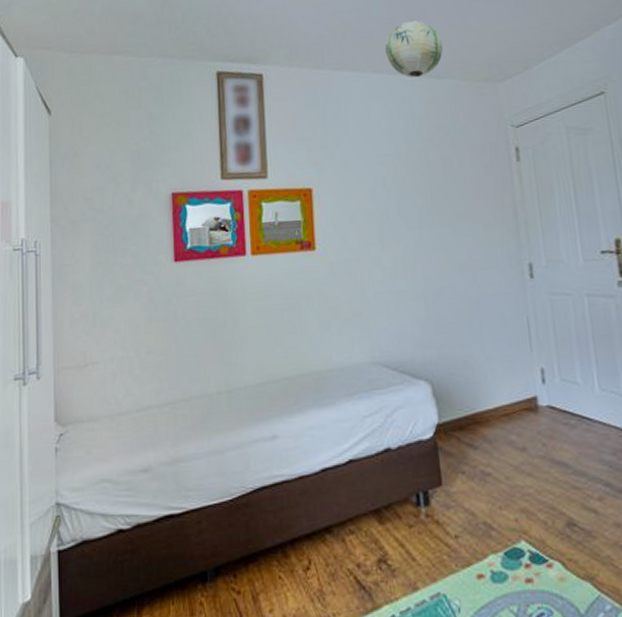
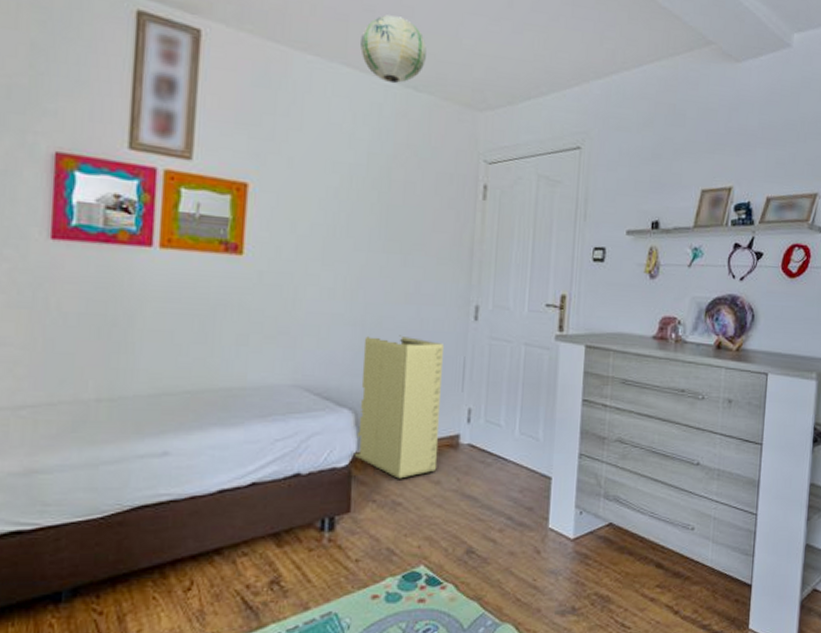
laundry hamper: none [428,302,520,449] -> present [352,335,445,480]

